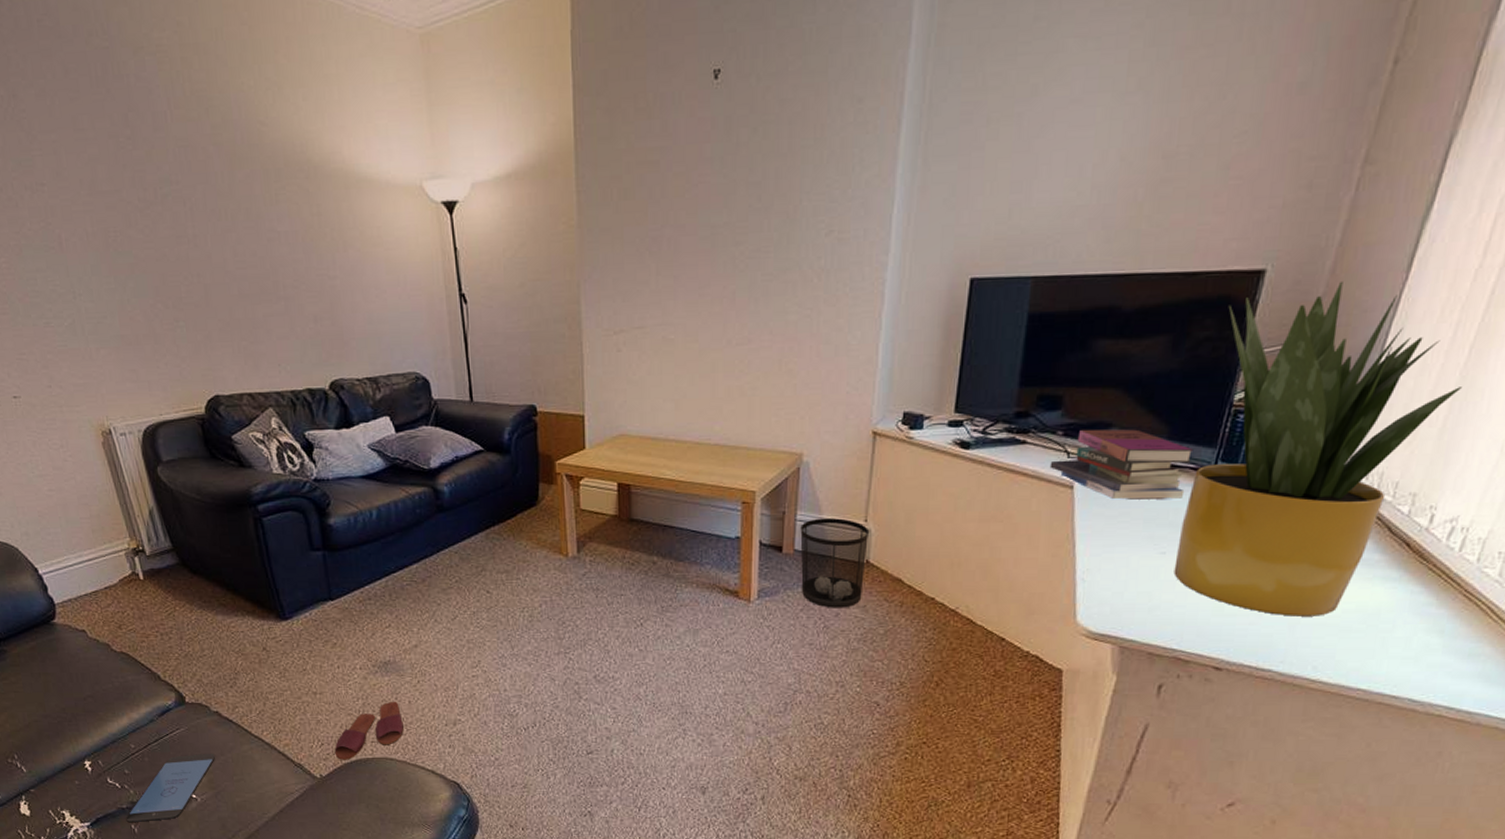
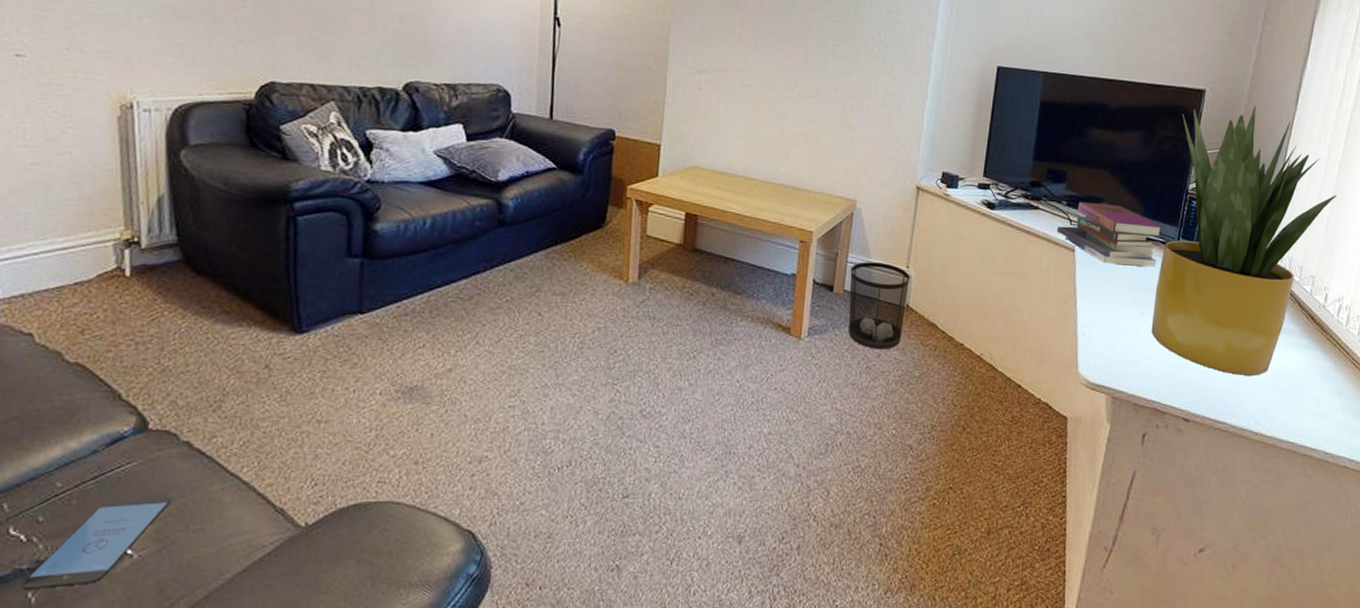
slippers: present [334,701,404,760] -> none [329,433,420,504]

